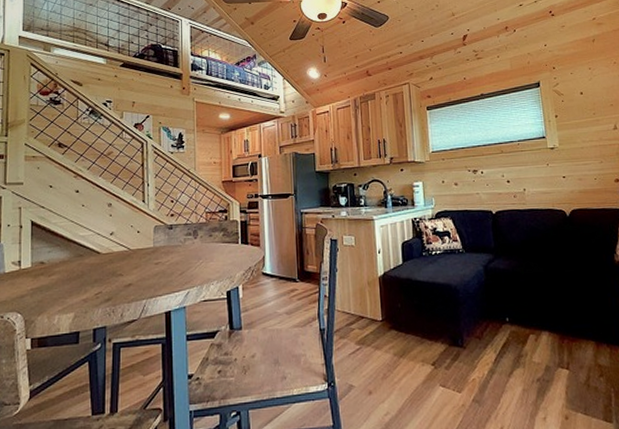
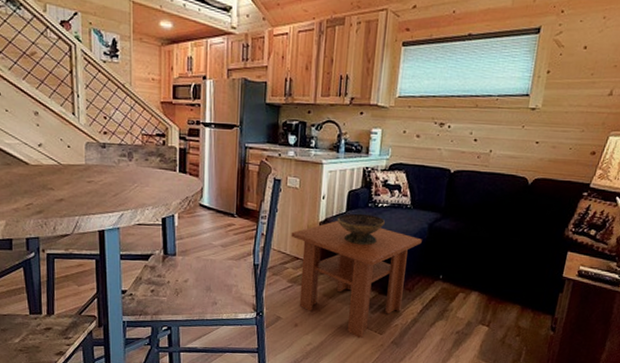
coffee table: none [353,274,481,401] -> present [291,221,422,339]
decorative bowl: none [395,263,441,296] -> present [337,213,385,246]

